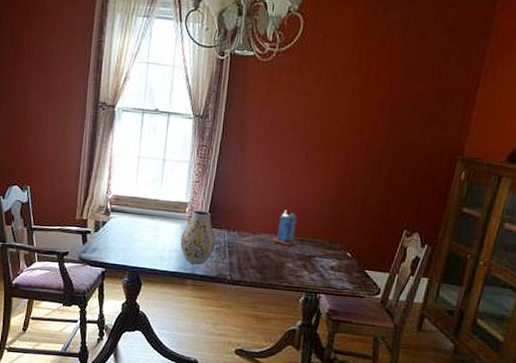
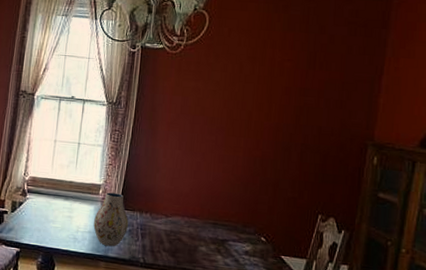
candle: present [271,209,298,246] -> none [184,192,211,229]

